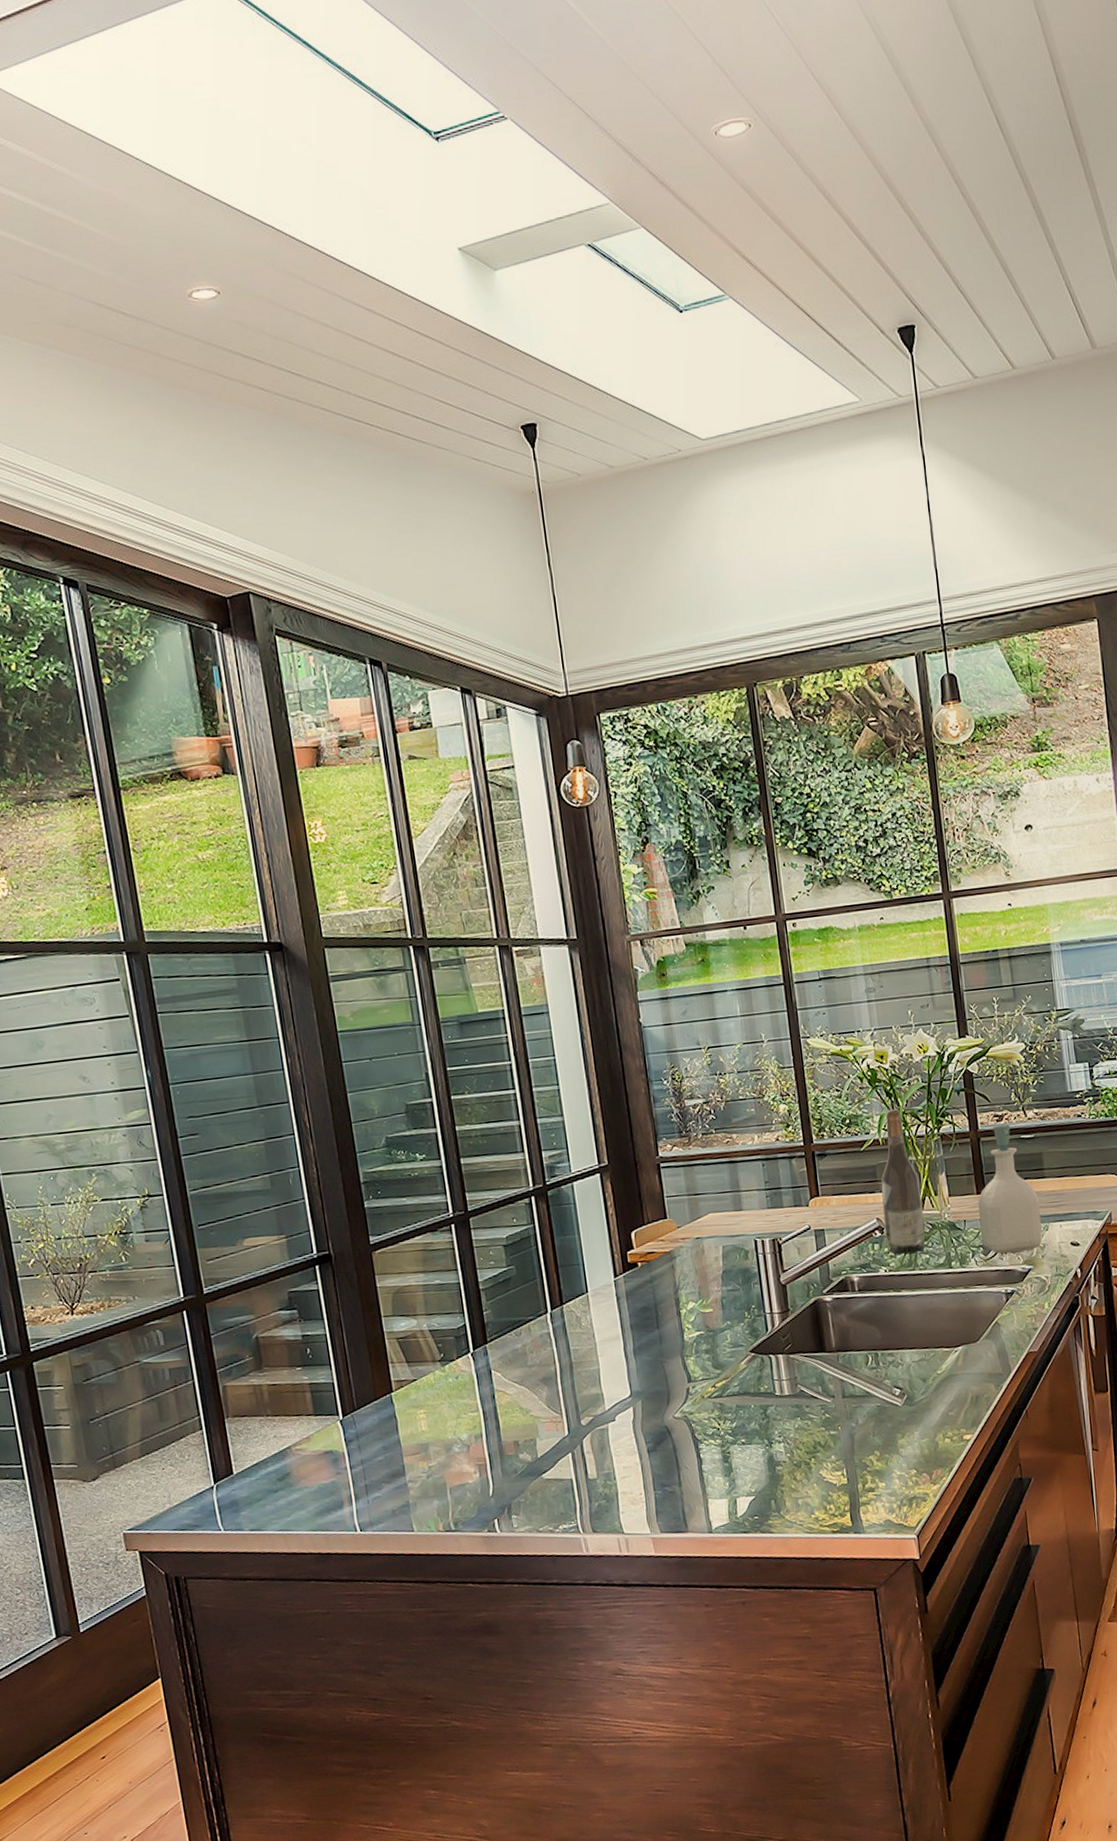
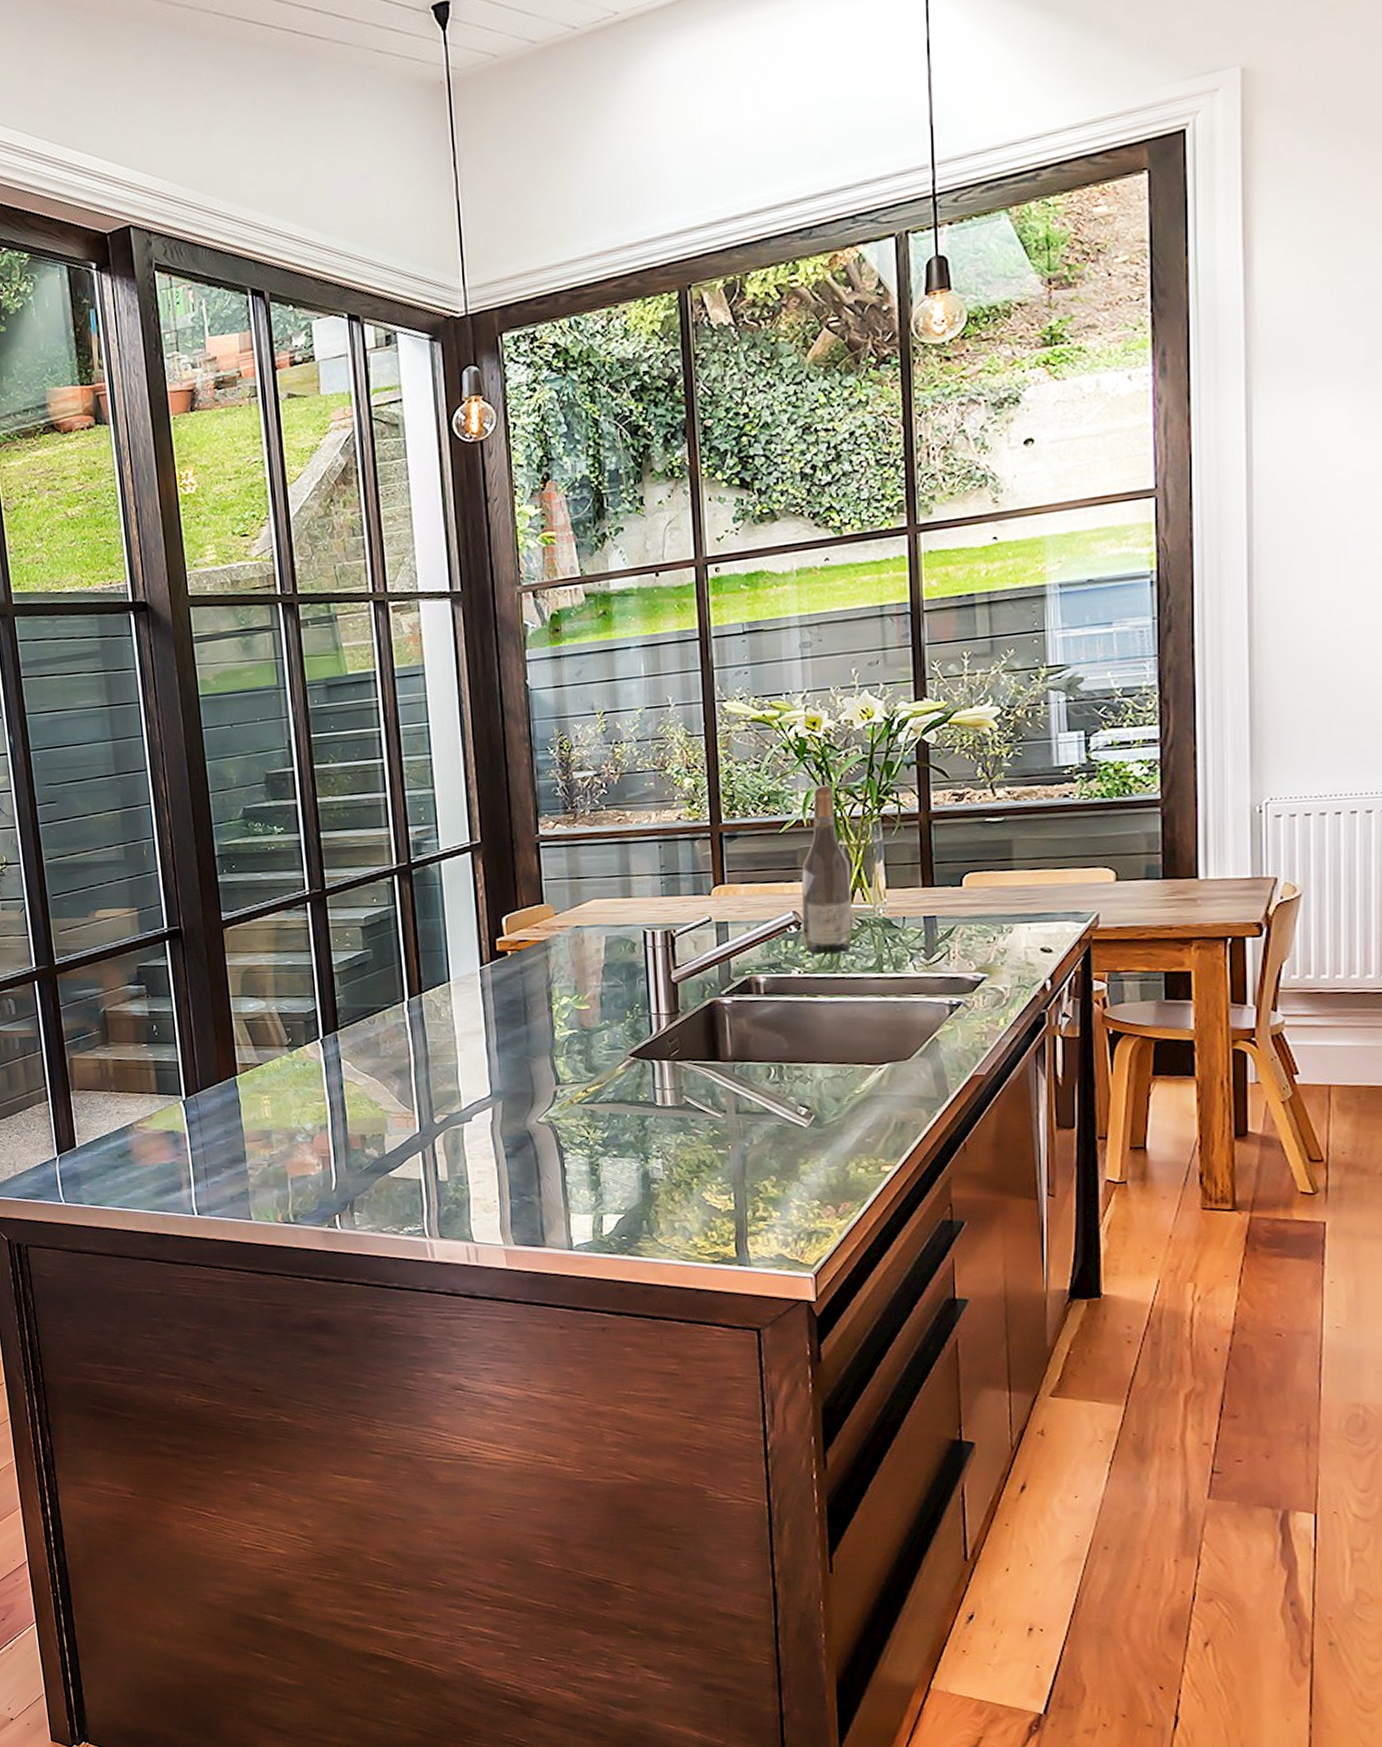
soap bottle: present [978,1124,1043,1254] -> none [922,804,1004,958]

